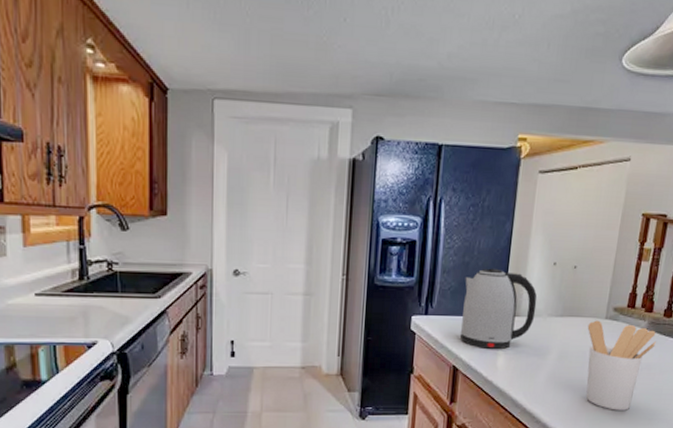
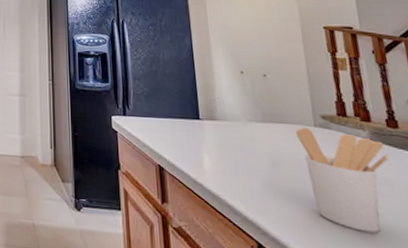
kettle: present [460,268,537,349] -> none [155,76,234,152]

